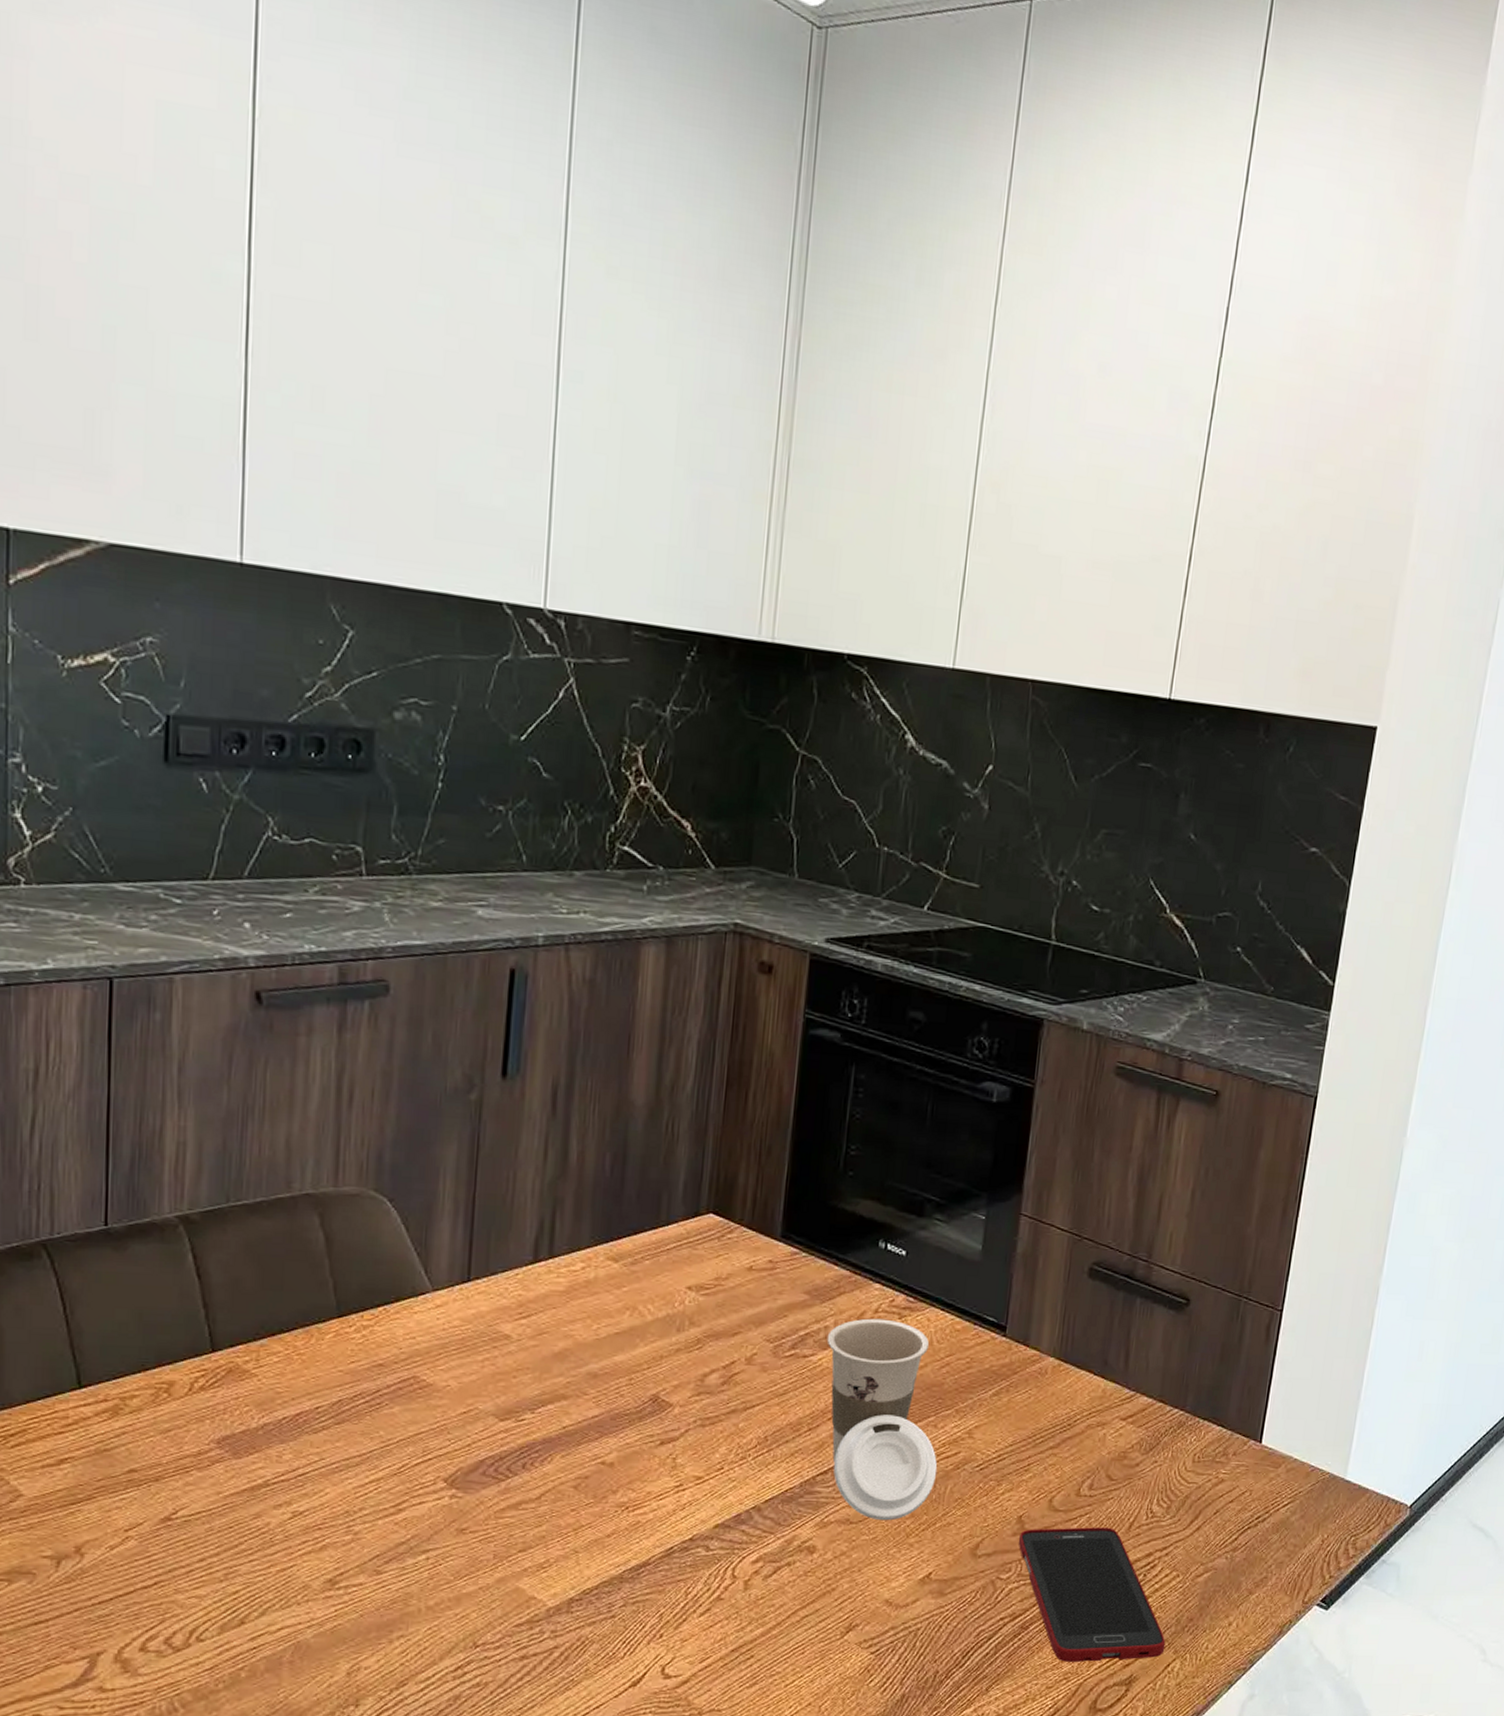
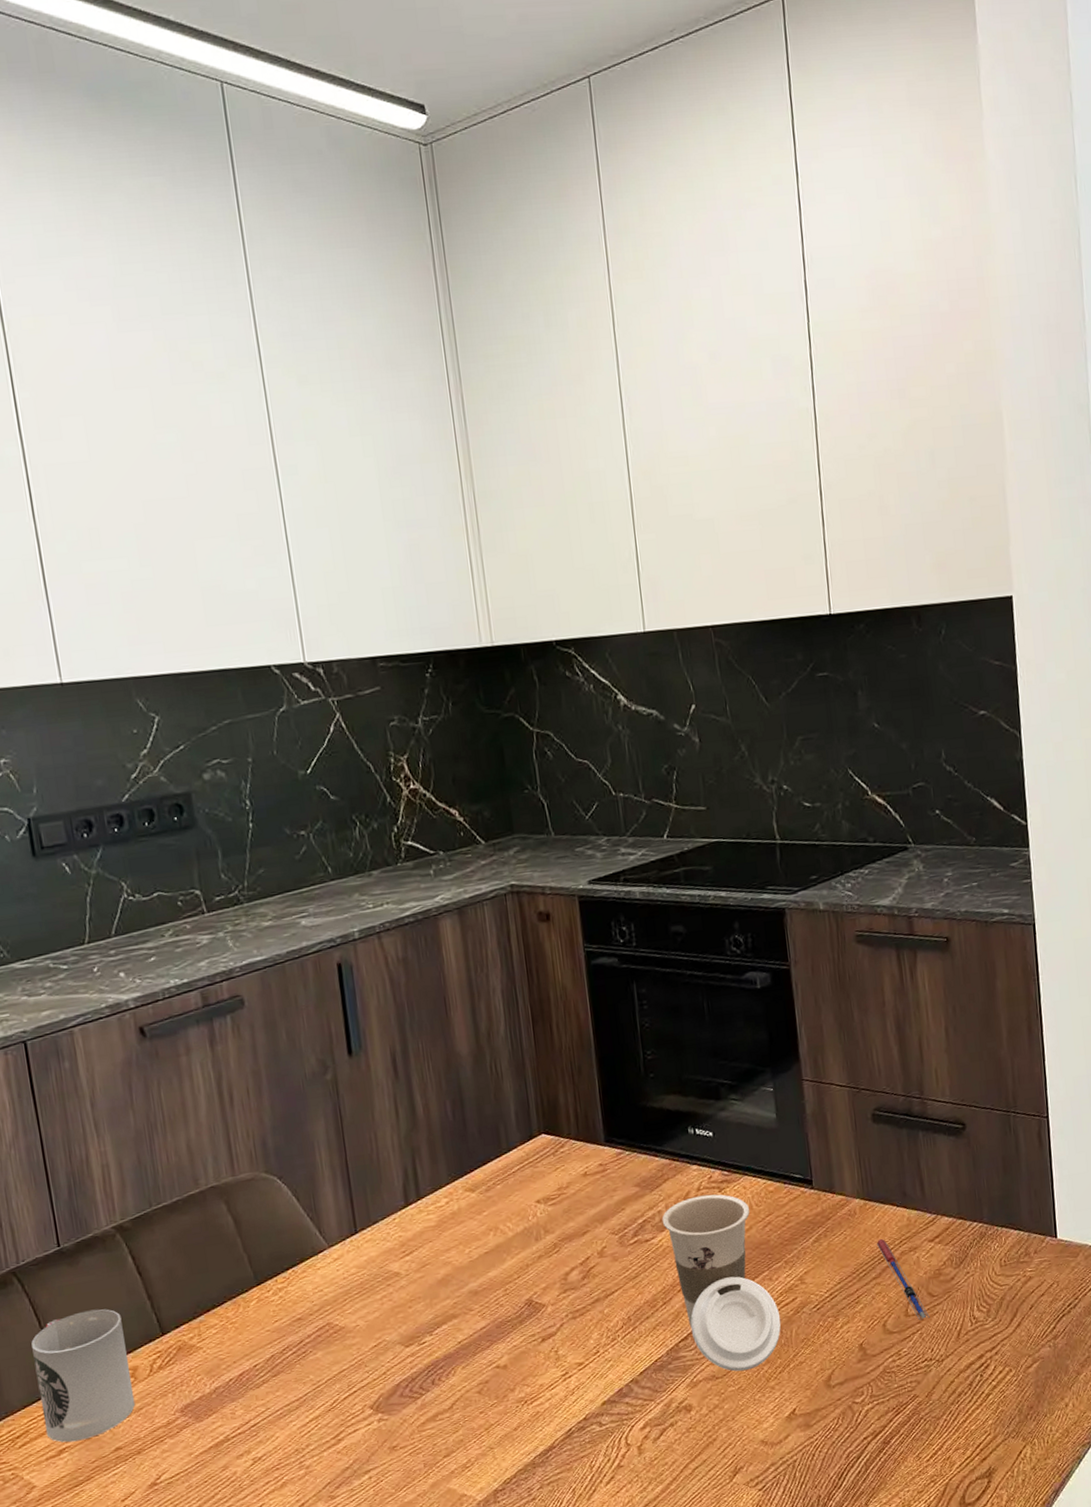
cup: none [47,1306,166,1453] -> present [31,1309,136,1443]
cell phone: present [1018,1527,1166,1662] -> none [864,1339,1014,1467]
pen: none [1061,1407,1103,1502] -> present [876,1239,930,1320]

